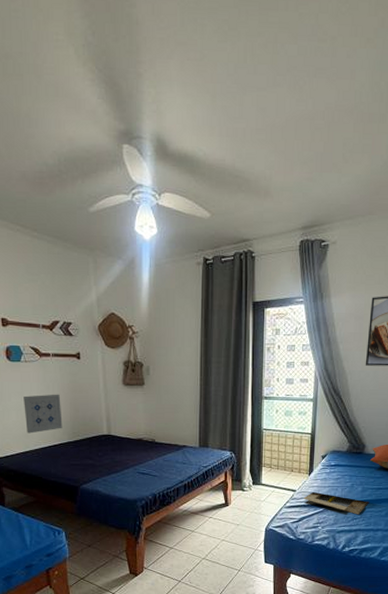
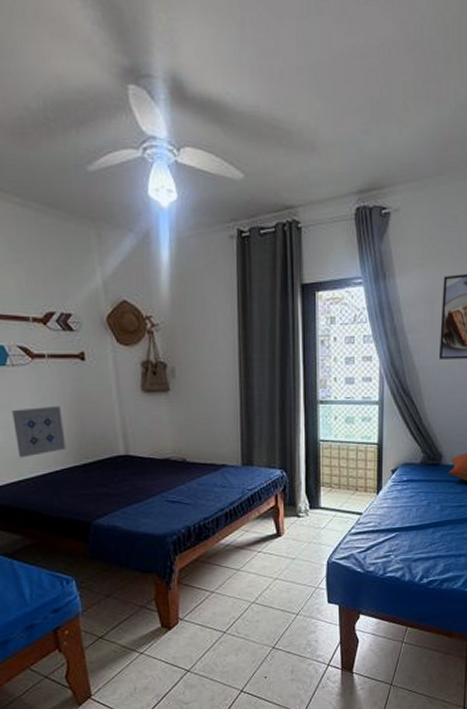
serving tray: present [303,491,369,515] -> none [372,513,449,539]

